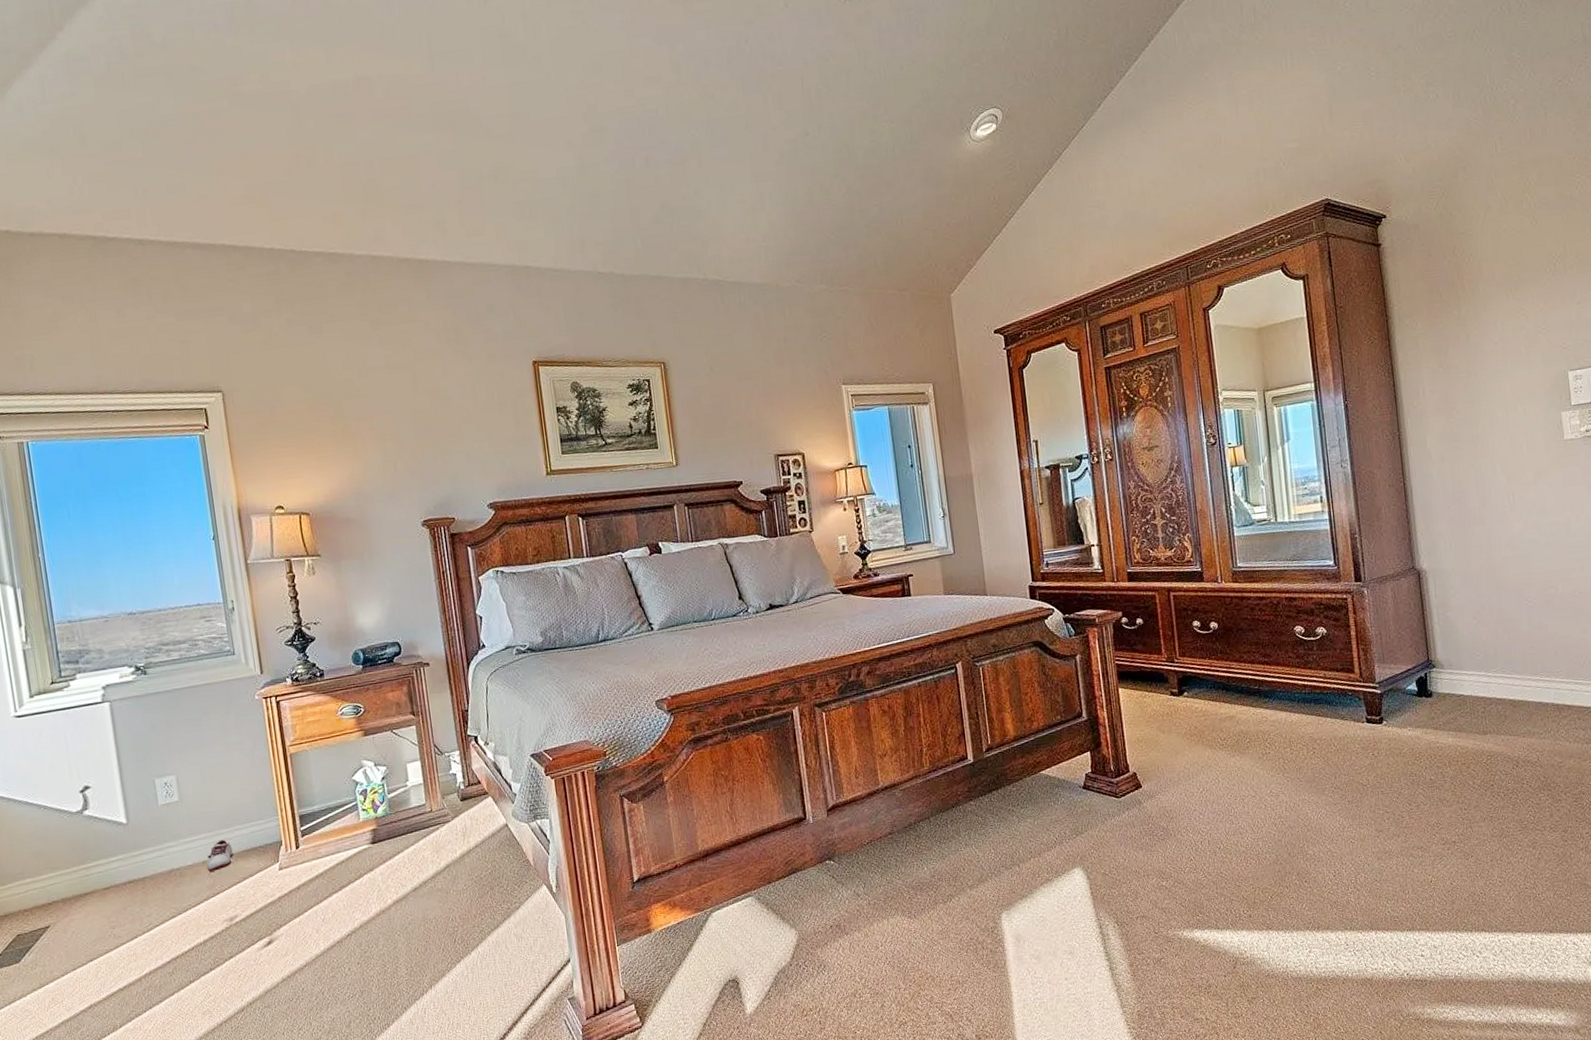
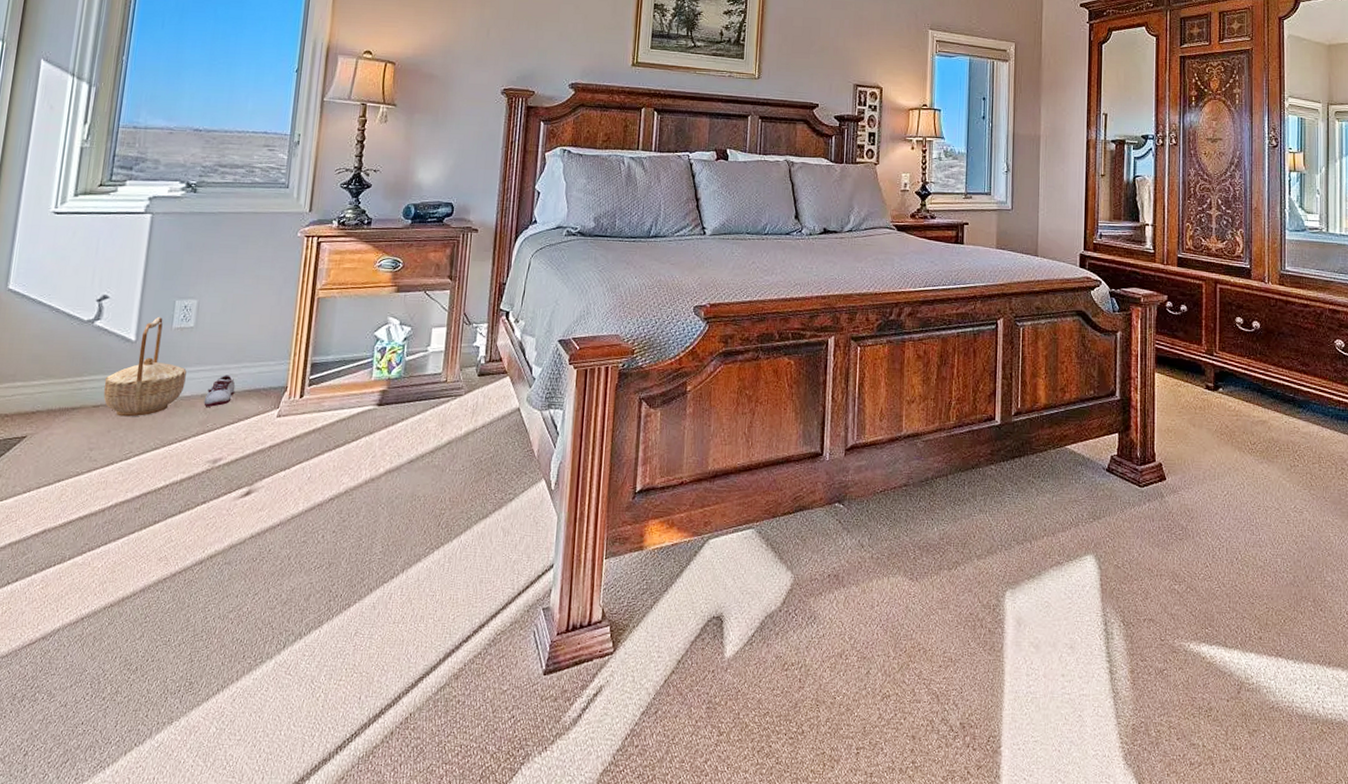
basket: none [108,796,185,894] -> present [103,316,187,417]

